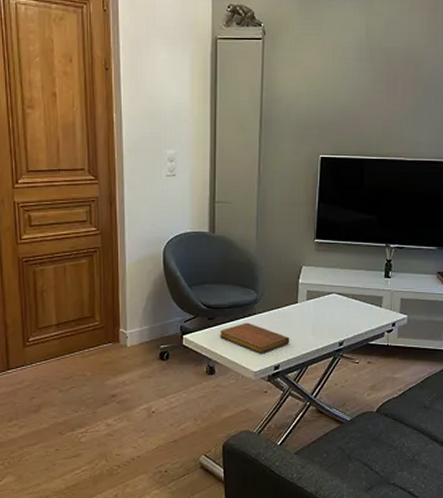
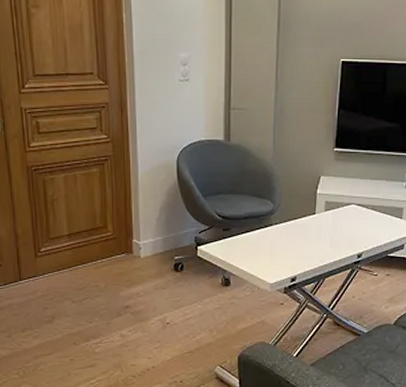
notebook: present [220,322,290,354] -> none [236,234,307,266]

